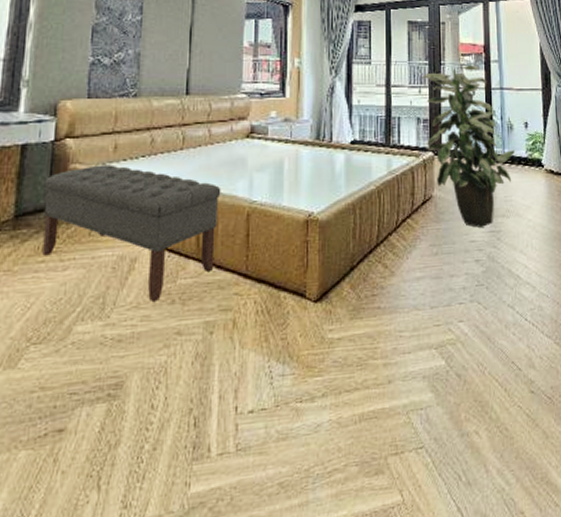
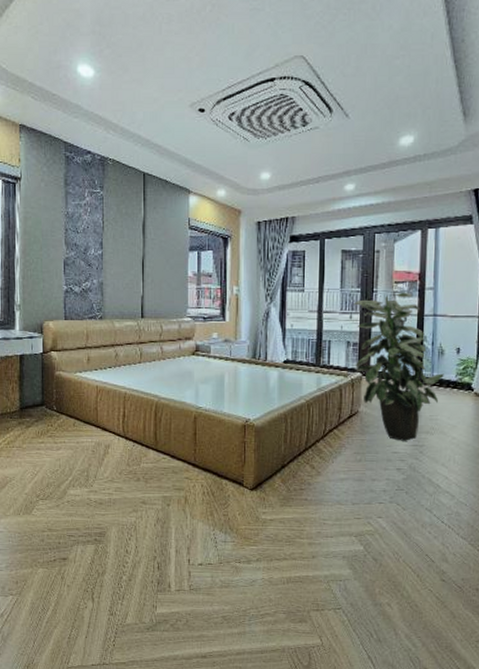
bench: present [42,165,221,301] -> none [38,373,173,478]

